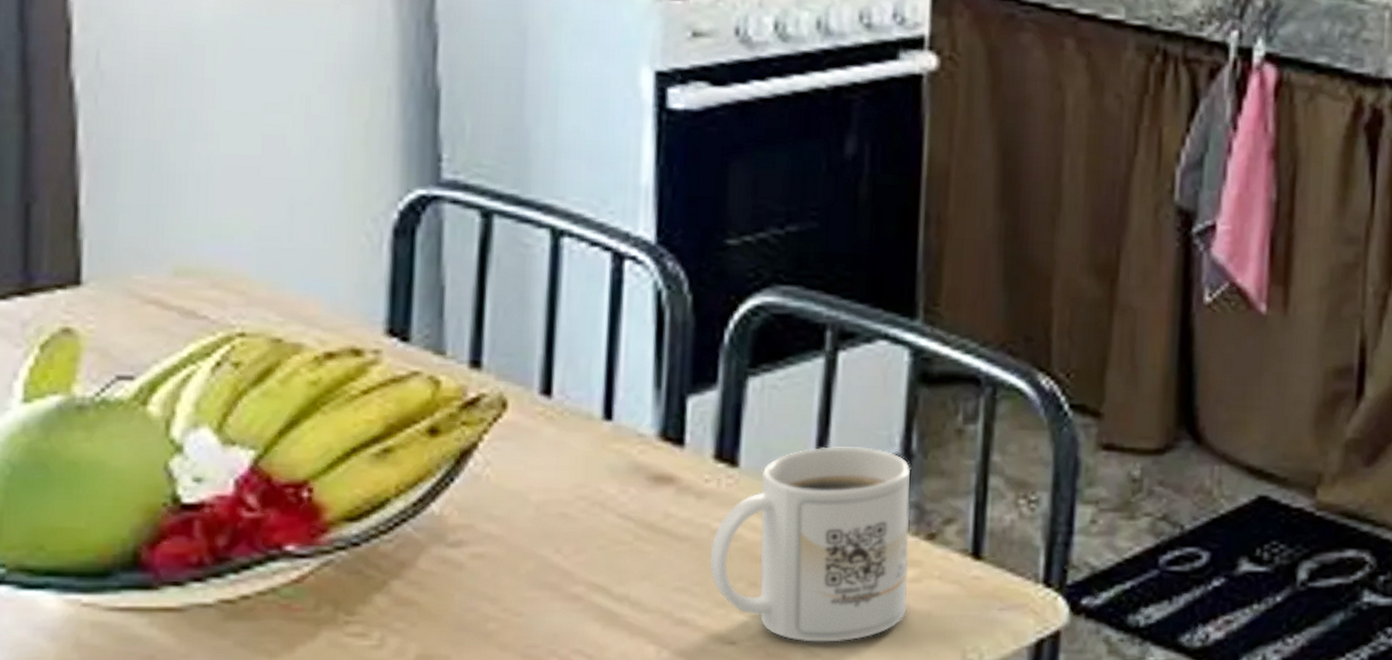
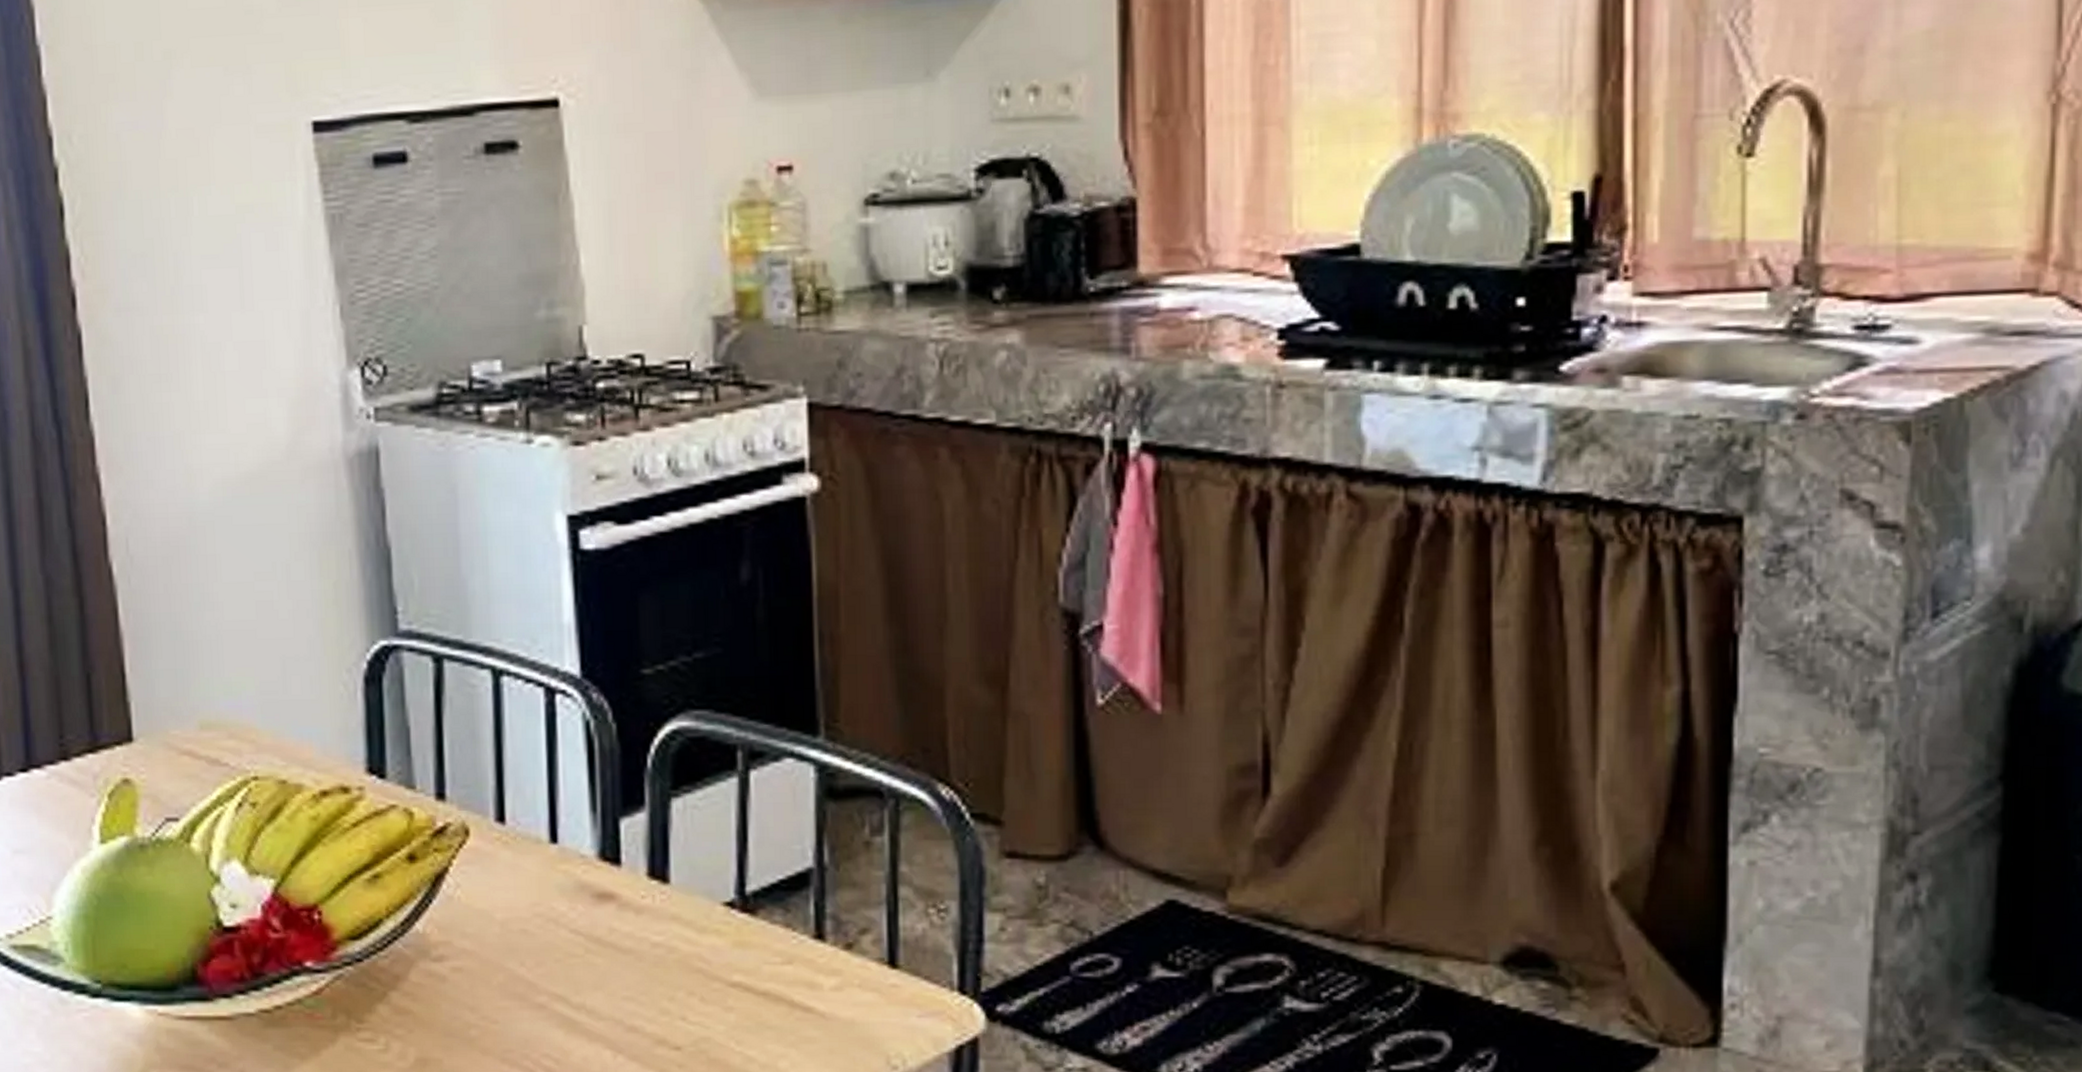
mug: present [709,446,911,642] -> none [651,861,832,1048]

